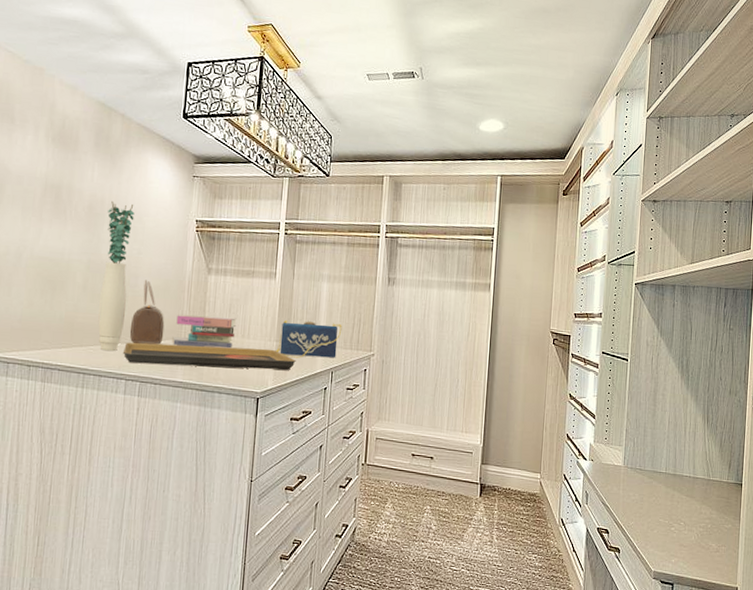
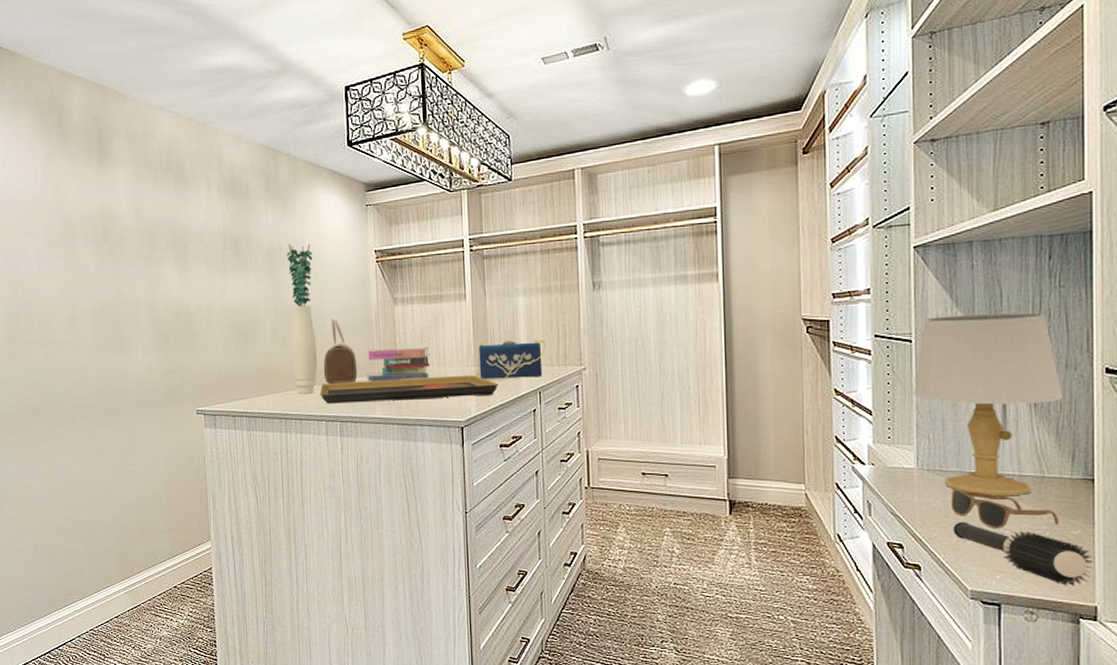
table lamp: none [626,342,727,494] -> present [914,312,1063,496]
sunglasses: none [645,484,717,521] -> present [951,487,1059,529]
hairbrush: none [645,513,738,570] -> present [953,522,1093,586]

